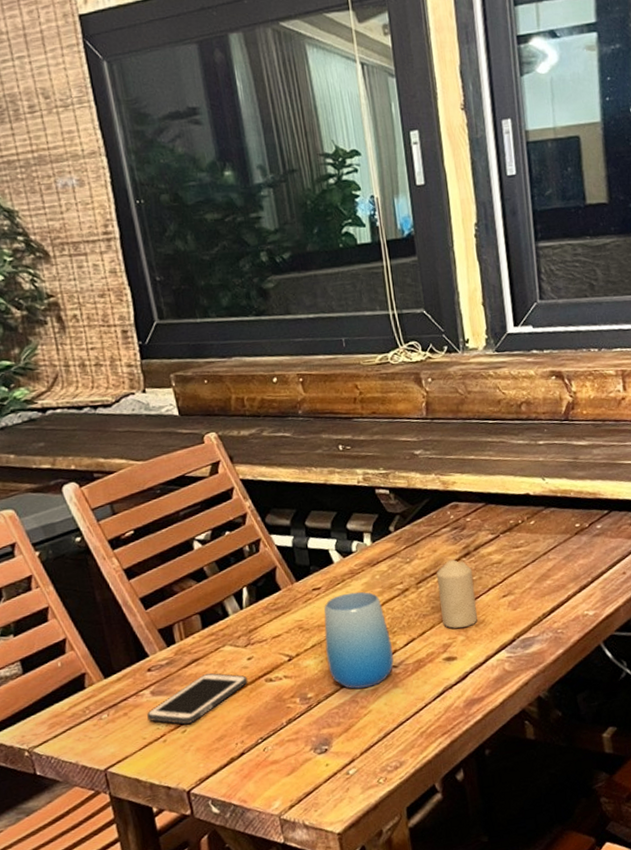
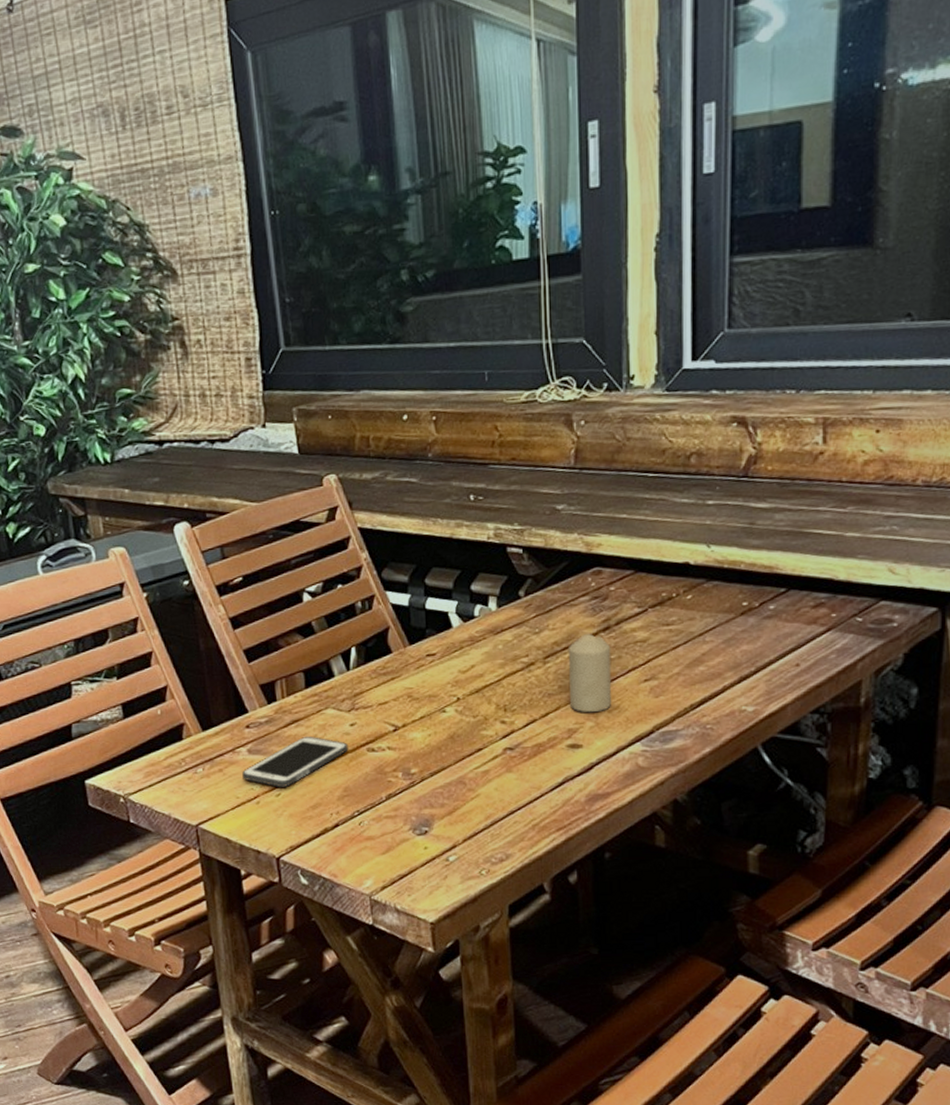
cup: present [324,592,394,689] -> none [435,662,510,769]

